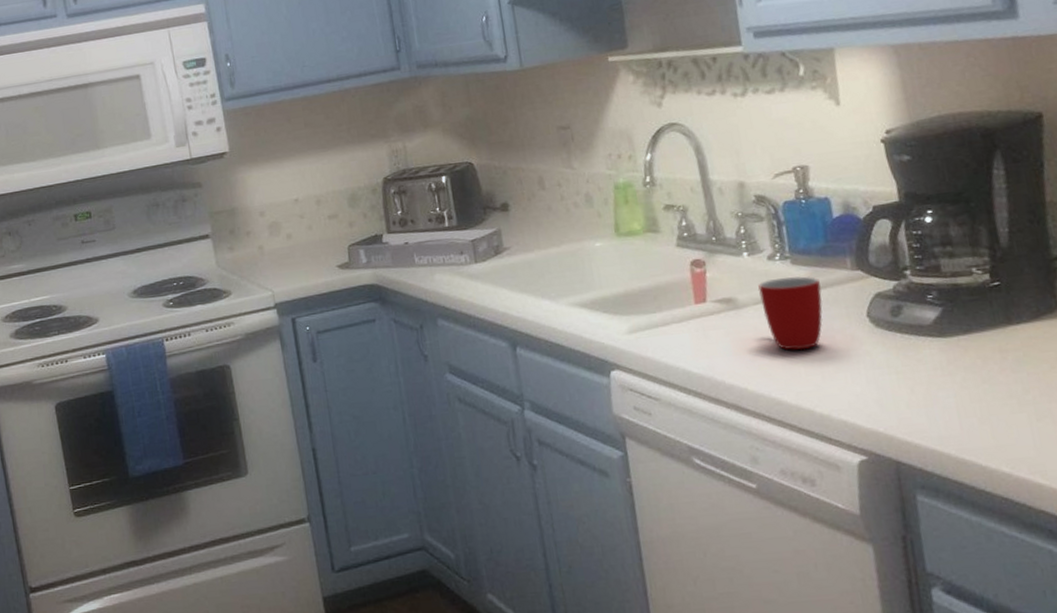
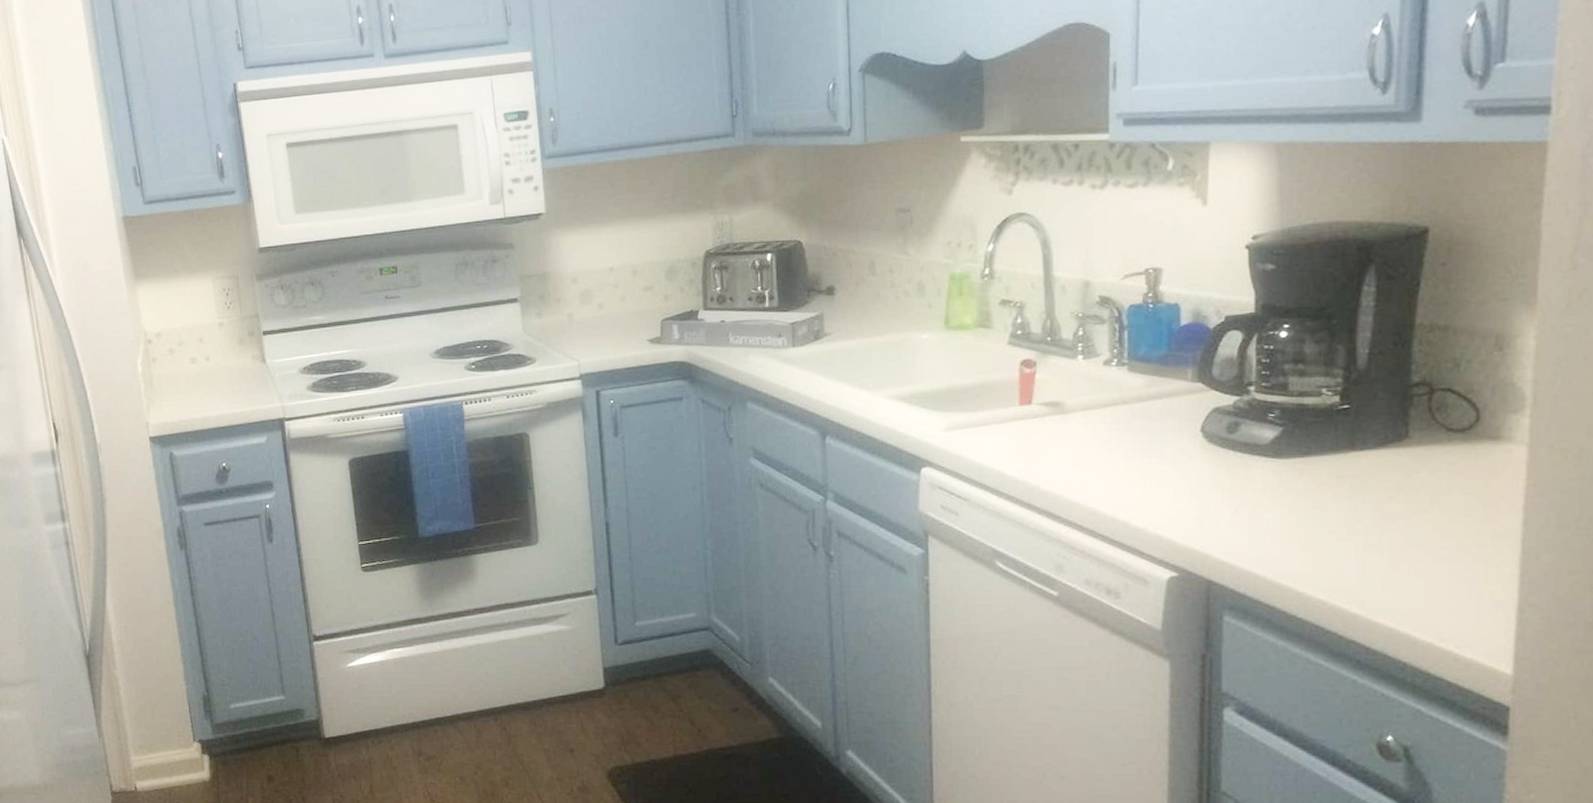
mug: present [758,276,823,351] -> none [1089,384,1156,461]

